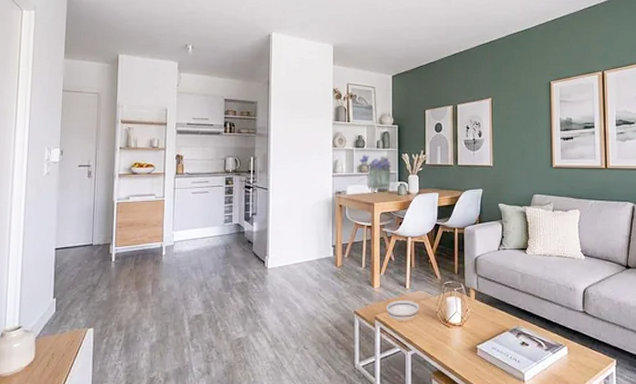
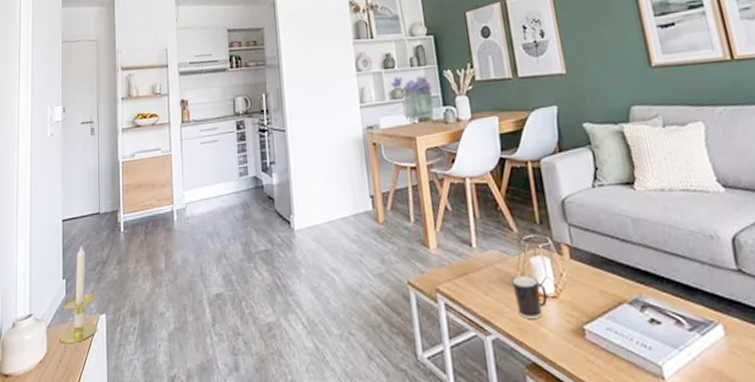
candle: none [47,270,85,352] -> present [59,244,98,344]
bowl: present [387,300,420,323] -> none [449,263,495,296]
mug: none [431,309,455,341] -> present [511,275,548,320]

